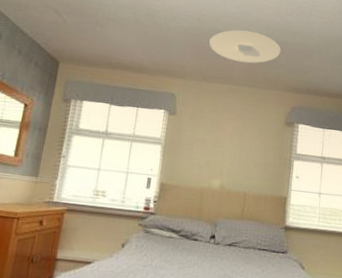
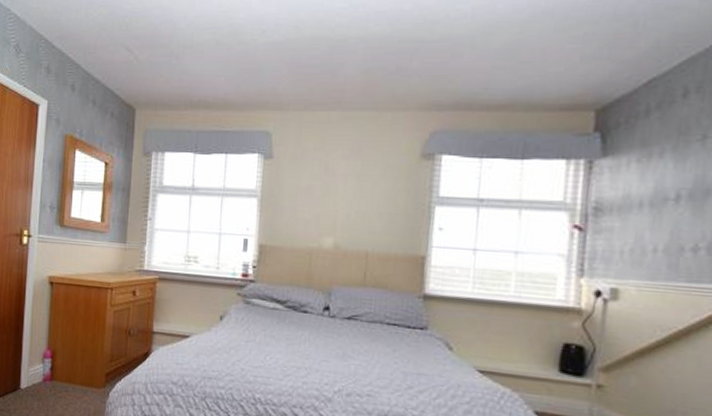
ceiling light: present [209,29,281,64] -> none [311,31,414,78]

